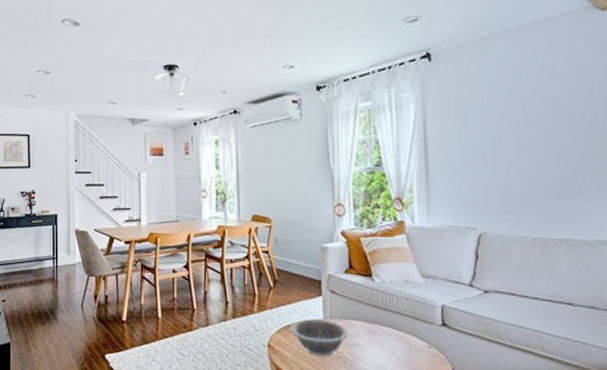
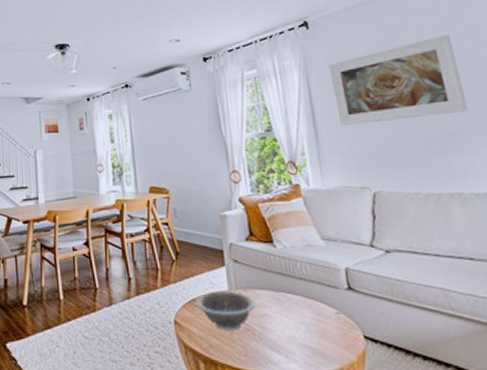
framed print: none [447,73,590,166] -> present [328,34,468,127]

